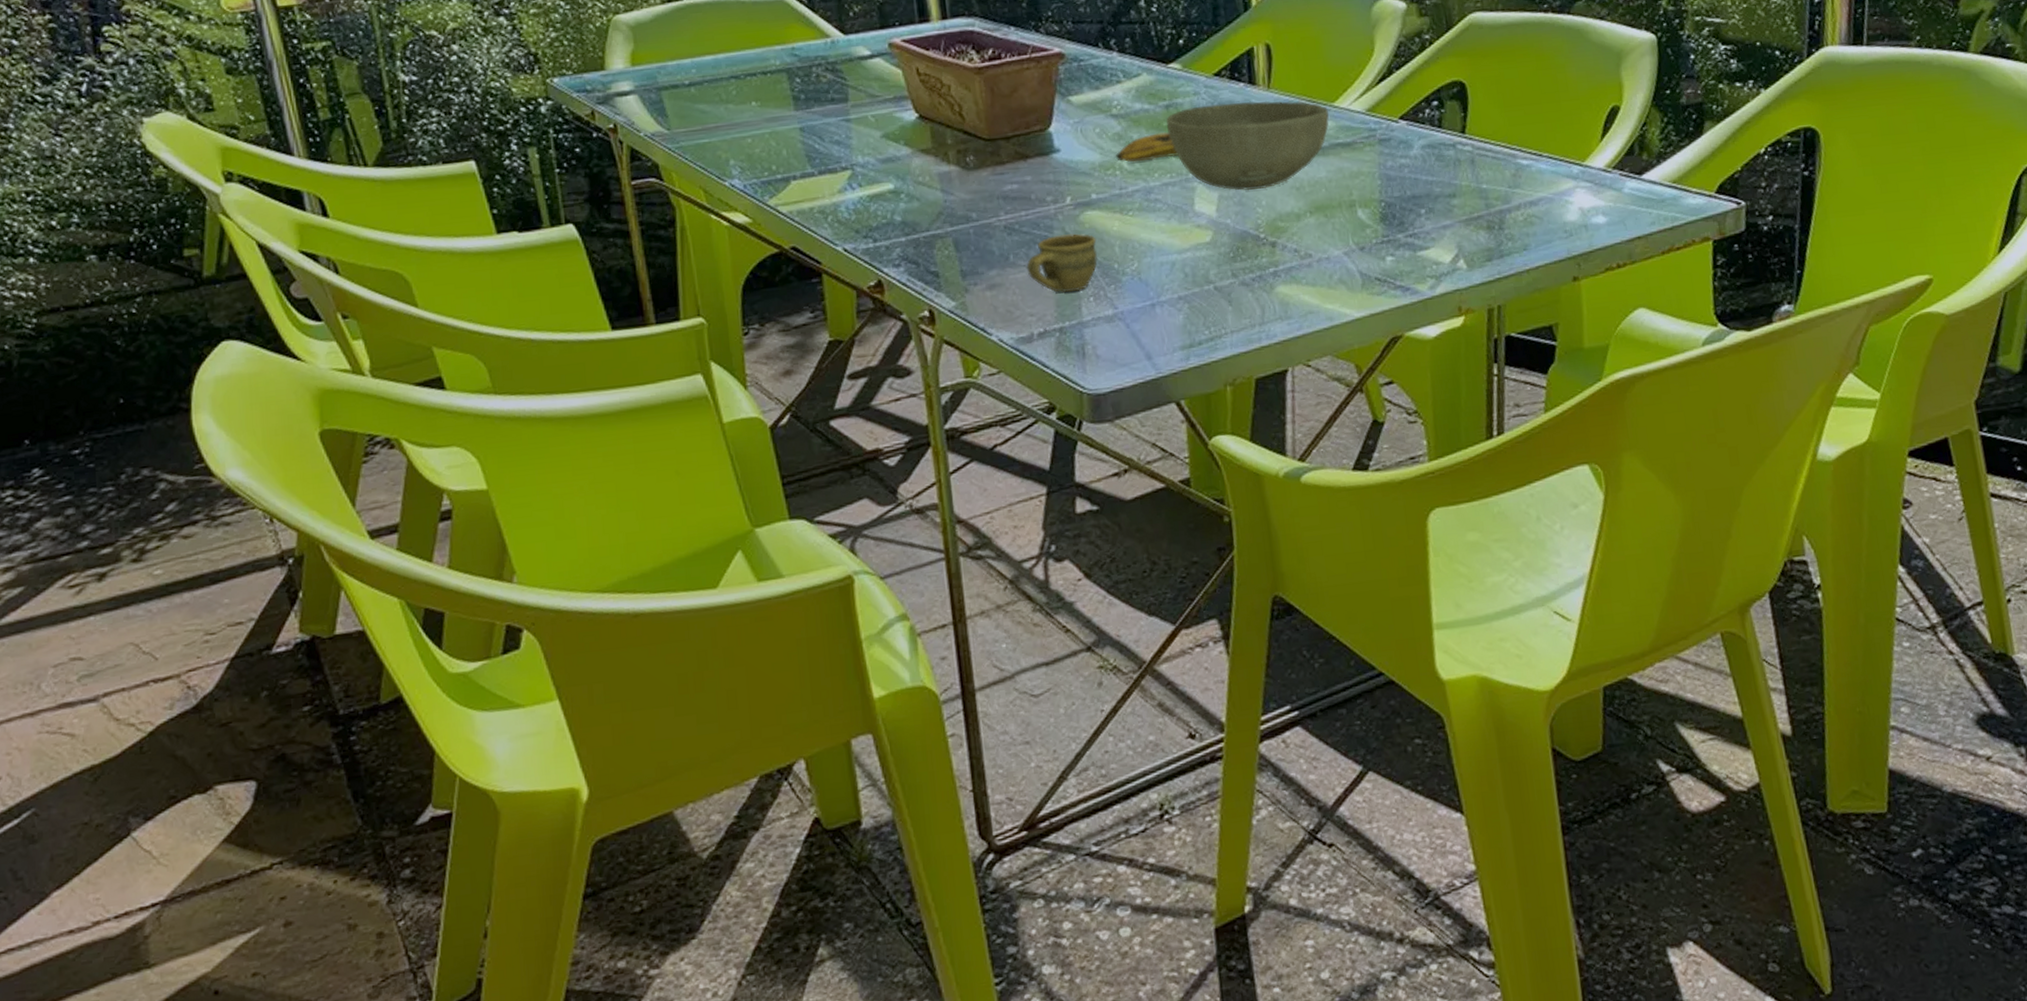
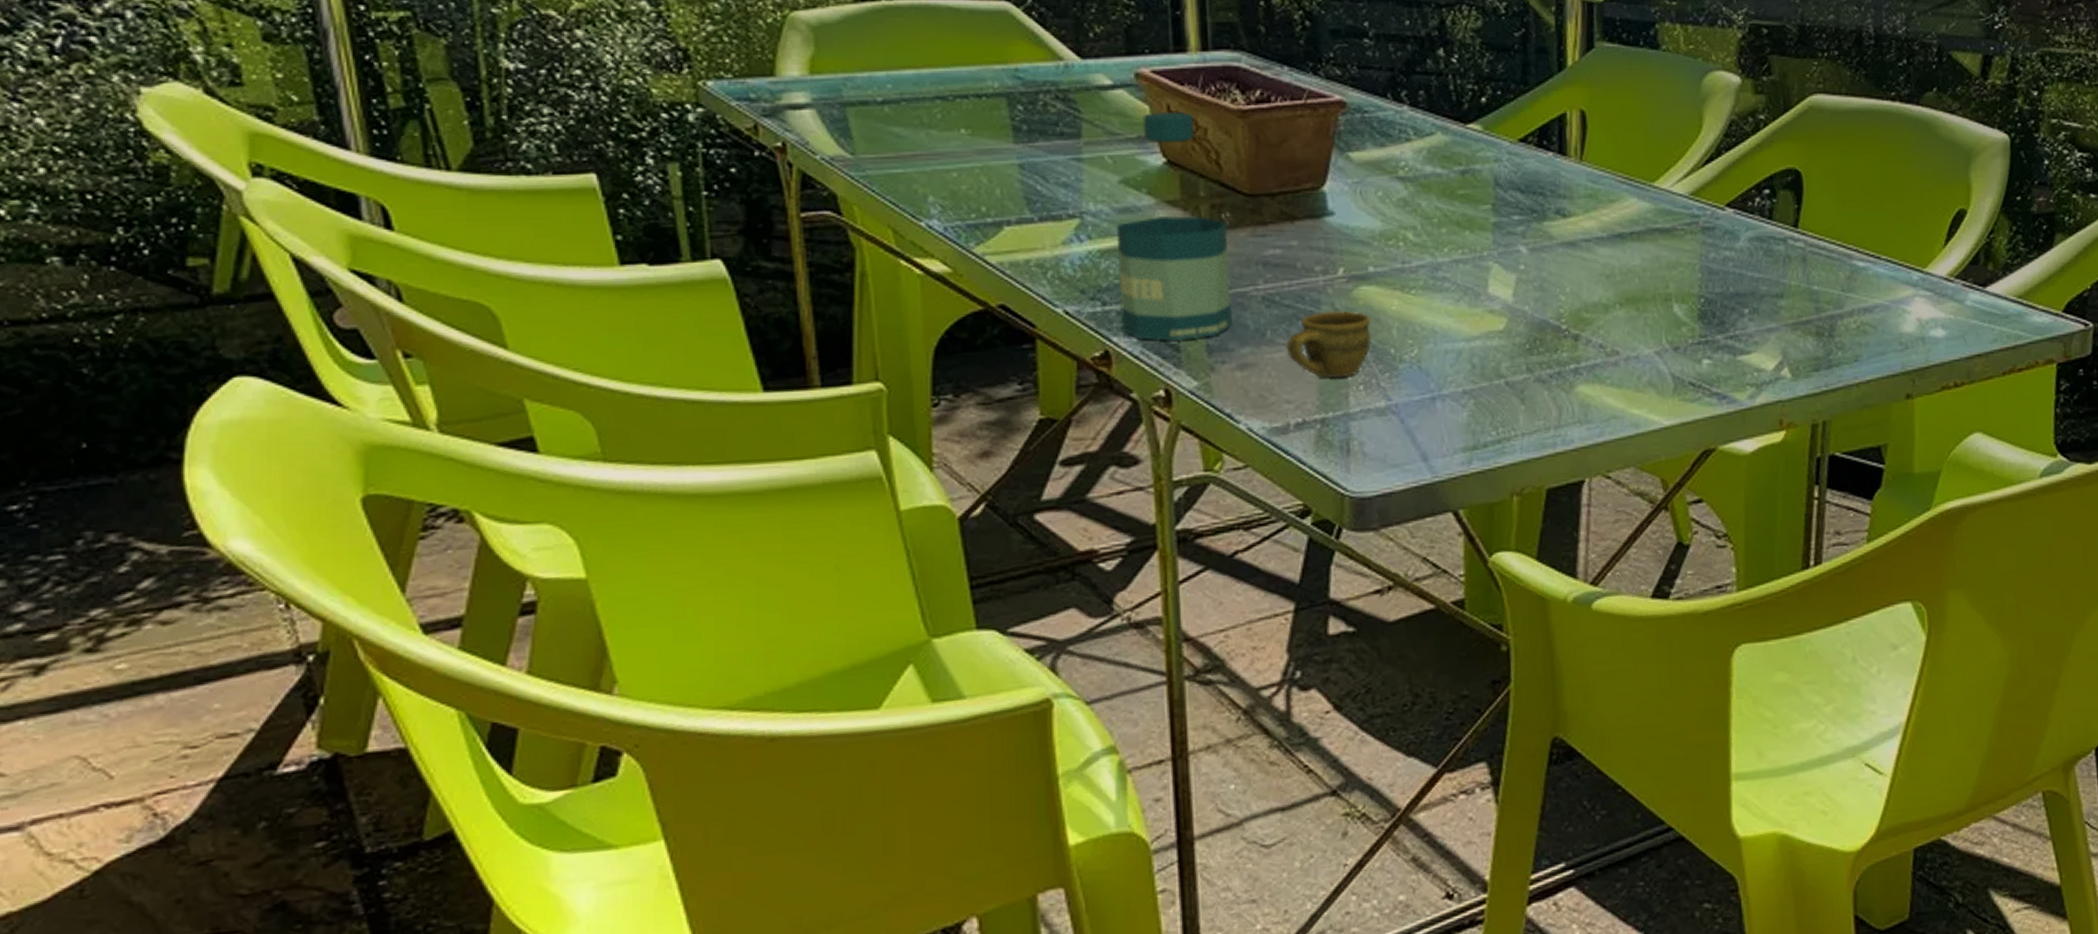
bottle: none [881,72,981,269] -> present [1116,111,1233,341]
banana: present [1116,132,1178,163] -> none [1400,202,1472,234]
bowl: present [1165,100,1330,191] -> none [1460,173,1648,275]

